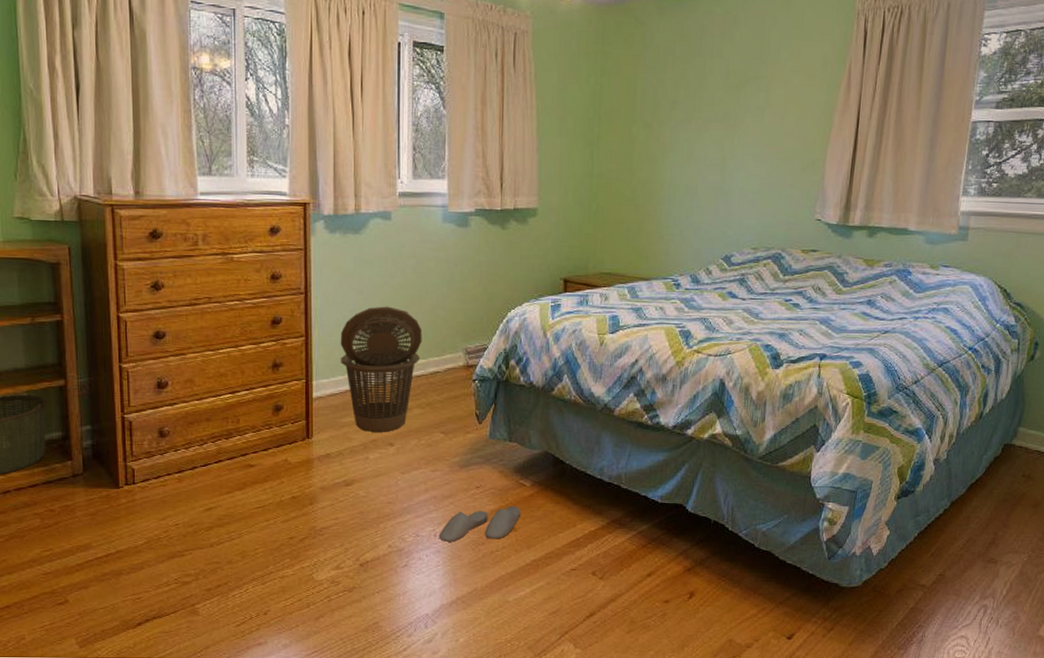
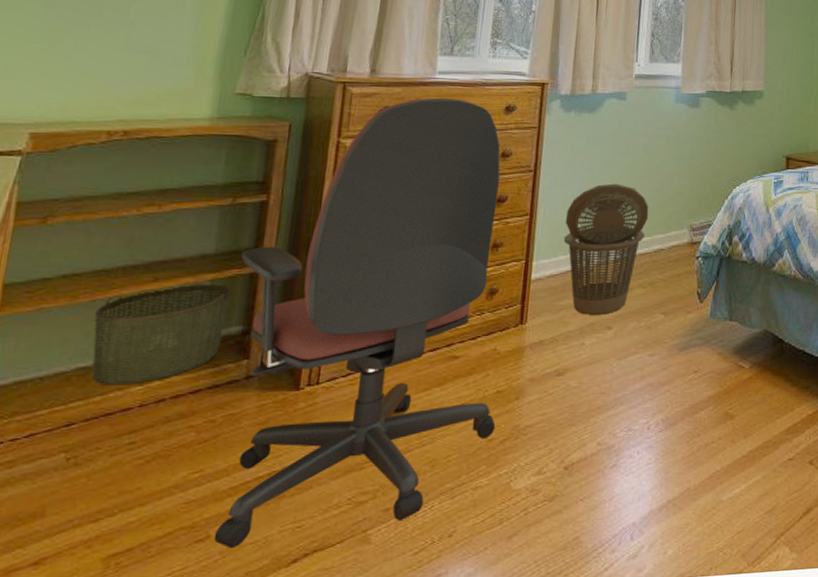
office chair: none [49,219,294,611] -> present [213,97,501,548]
slippers: present [438,506,520,542] -> none [652,391,738,435]

